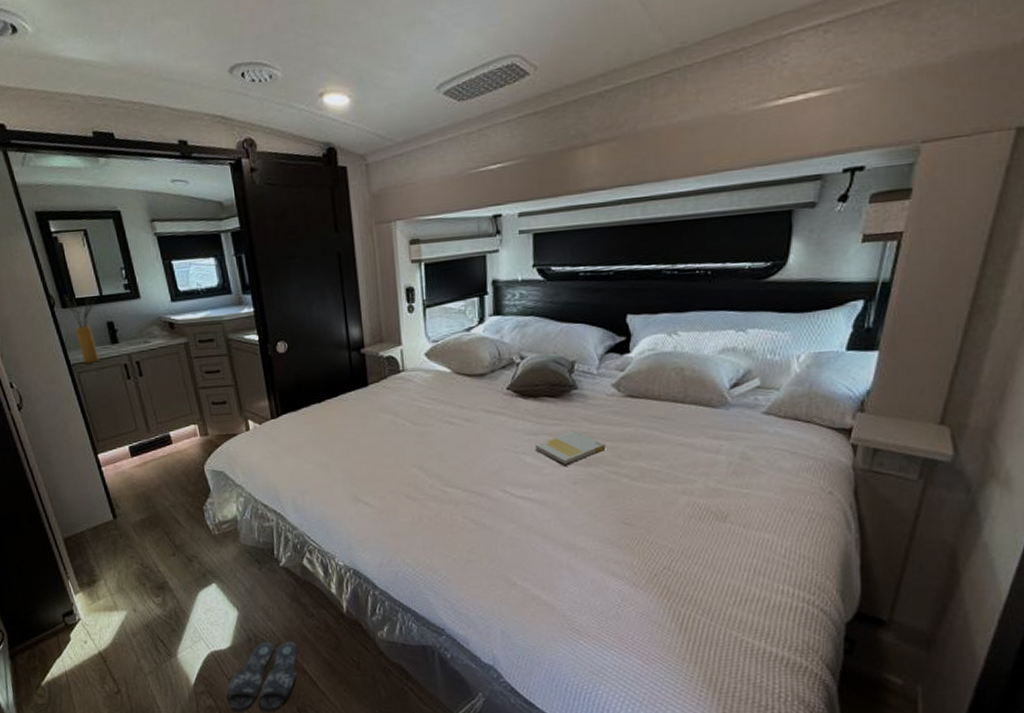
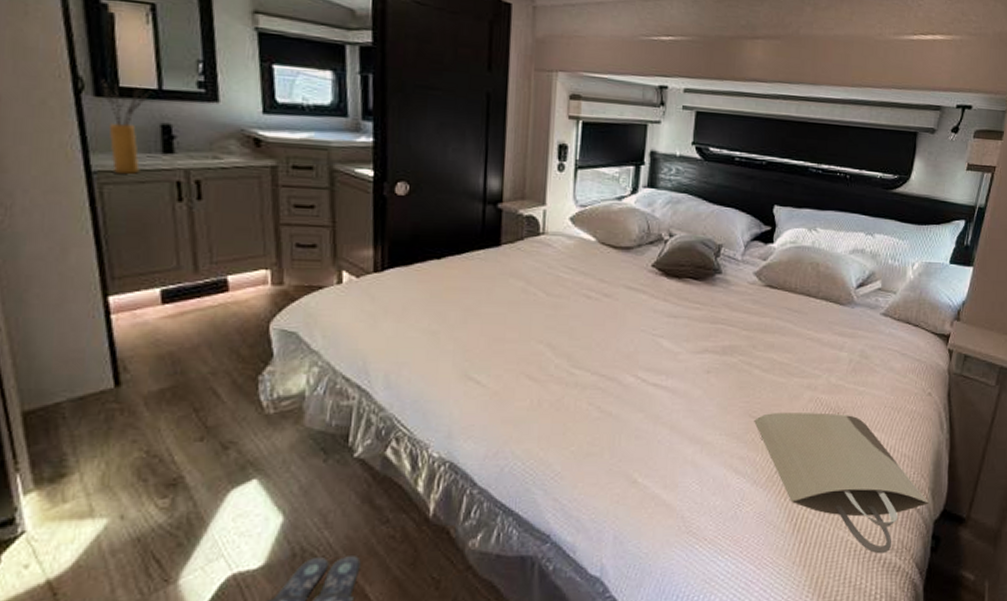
book: present [534,430,606,466] -> none [672,315,743,353]
tote bag: none [627,517,839,654] -> present [754,412,930,554]

